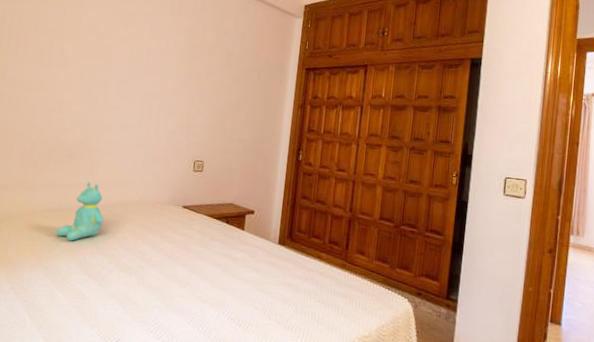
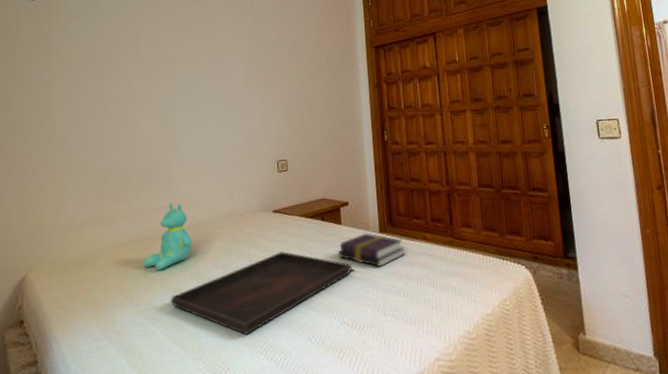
serving tray: none [76,245,247,313] -> present [171,251,352,335]
book: none [236,242,299,275] -> present [338,233,405,267]

